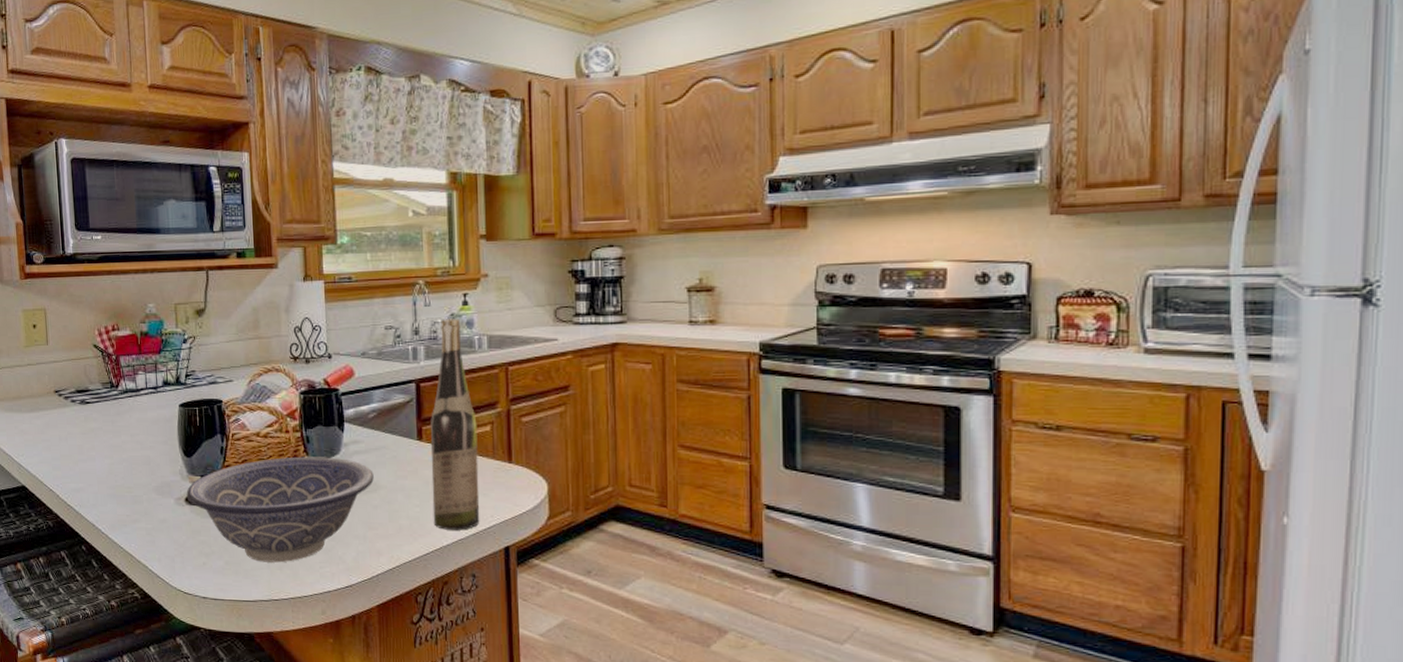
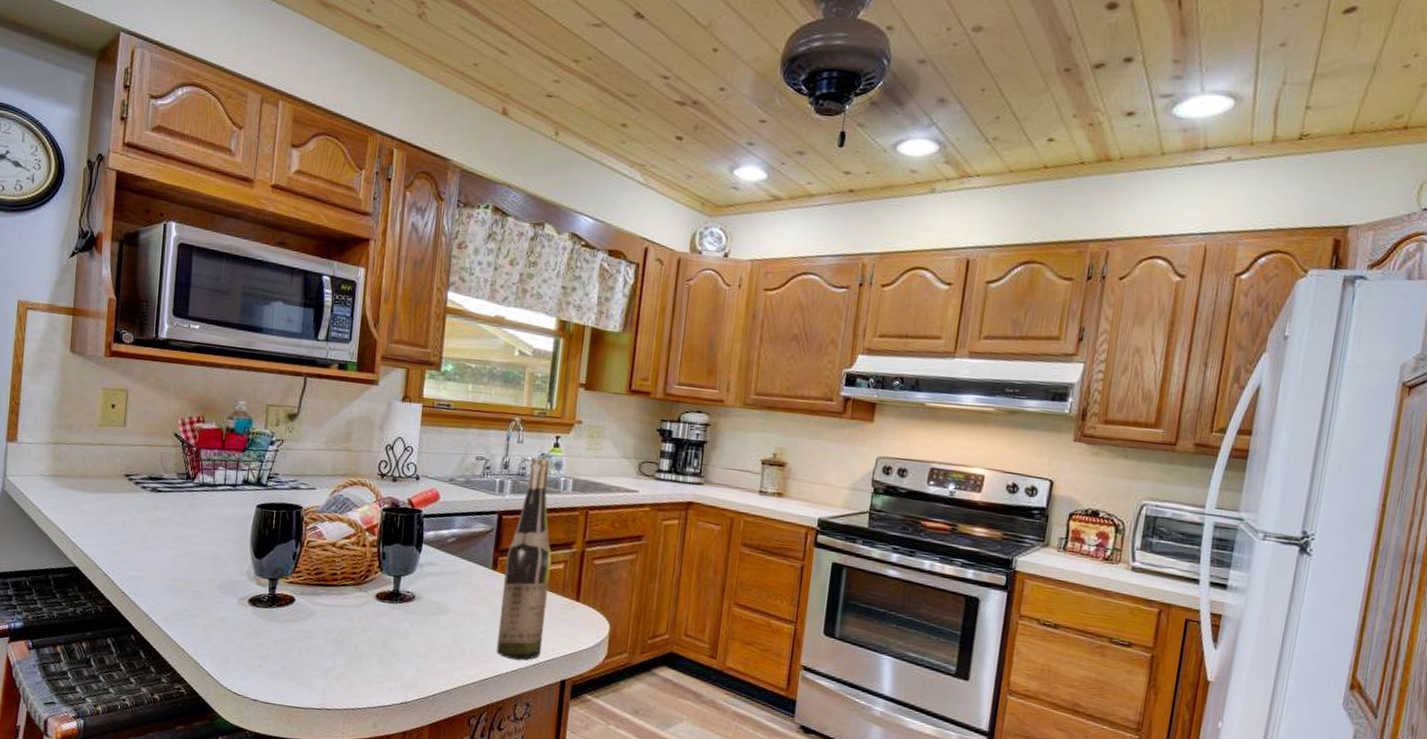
decorative bowl: present [186,456,374,563] -> none [250,570,445,673]

